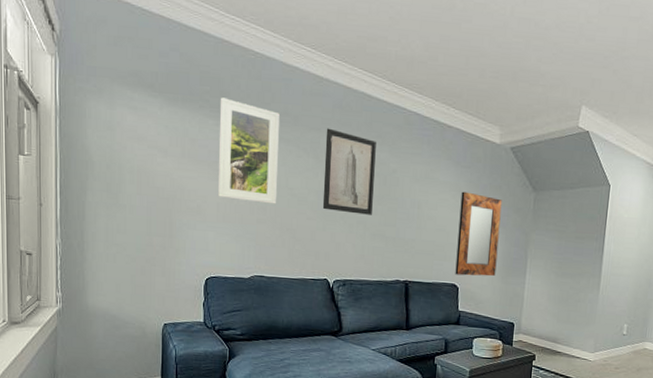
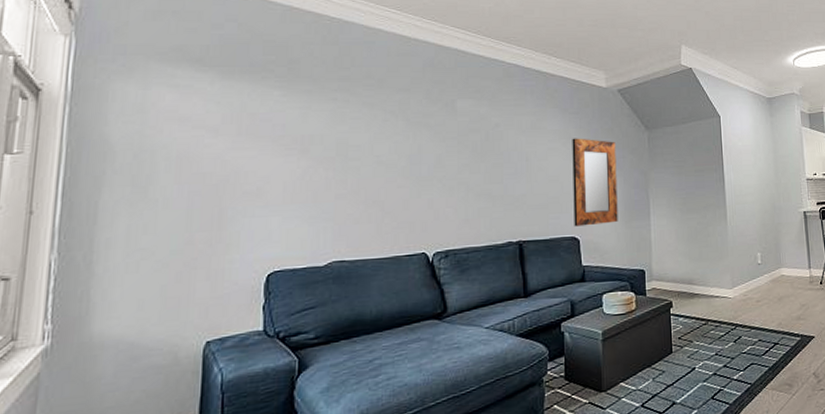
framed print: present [218,97,279,204] -> none [285,66,361,176]
wall art: present [322,128,376,215] -> none [416,87,475,175]

